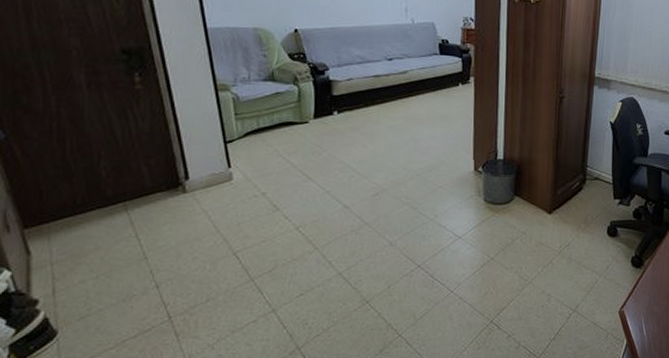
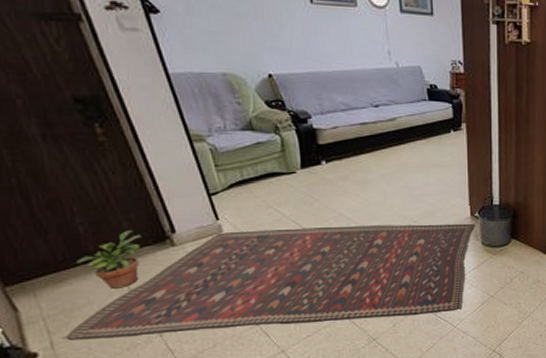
area rug: none [64,177,479,288] -> present [62,224,476,341]
potted plant: none [92,176,158,235] -> present [75,230,142,289]

